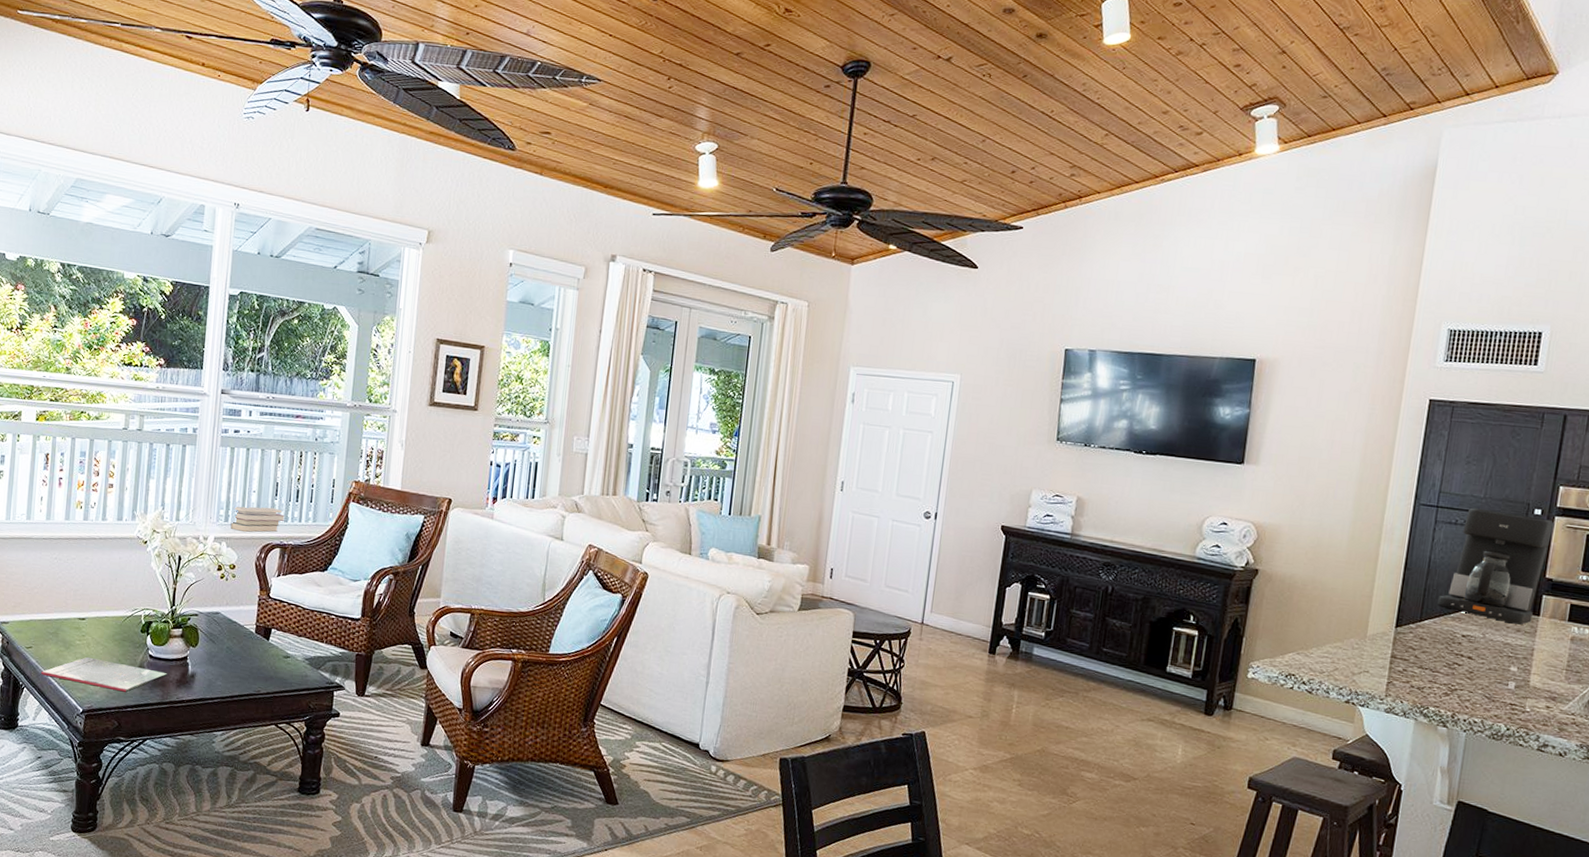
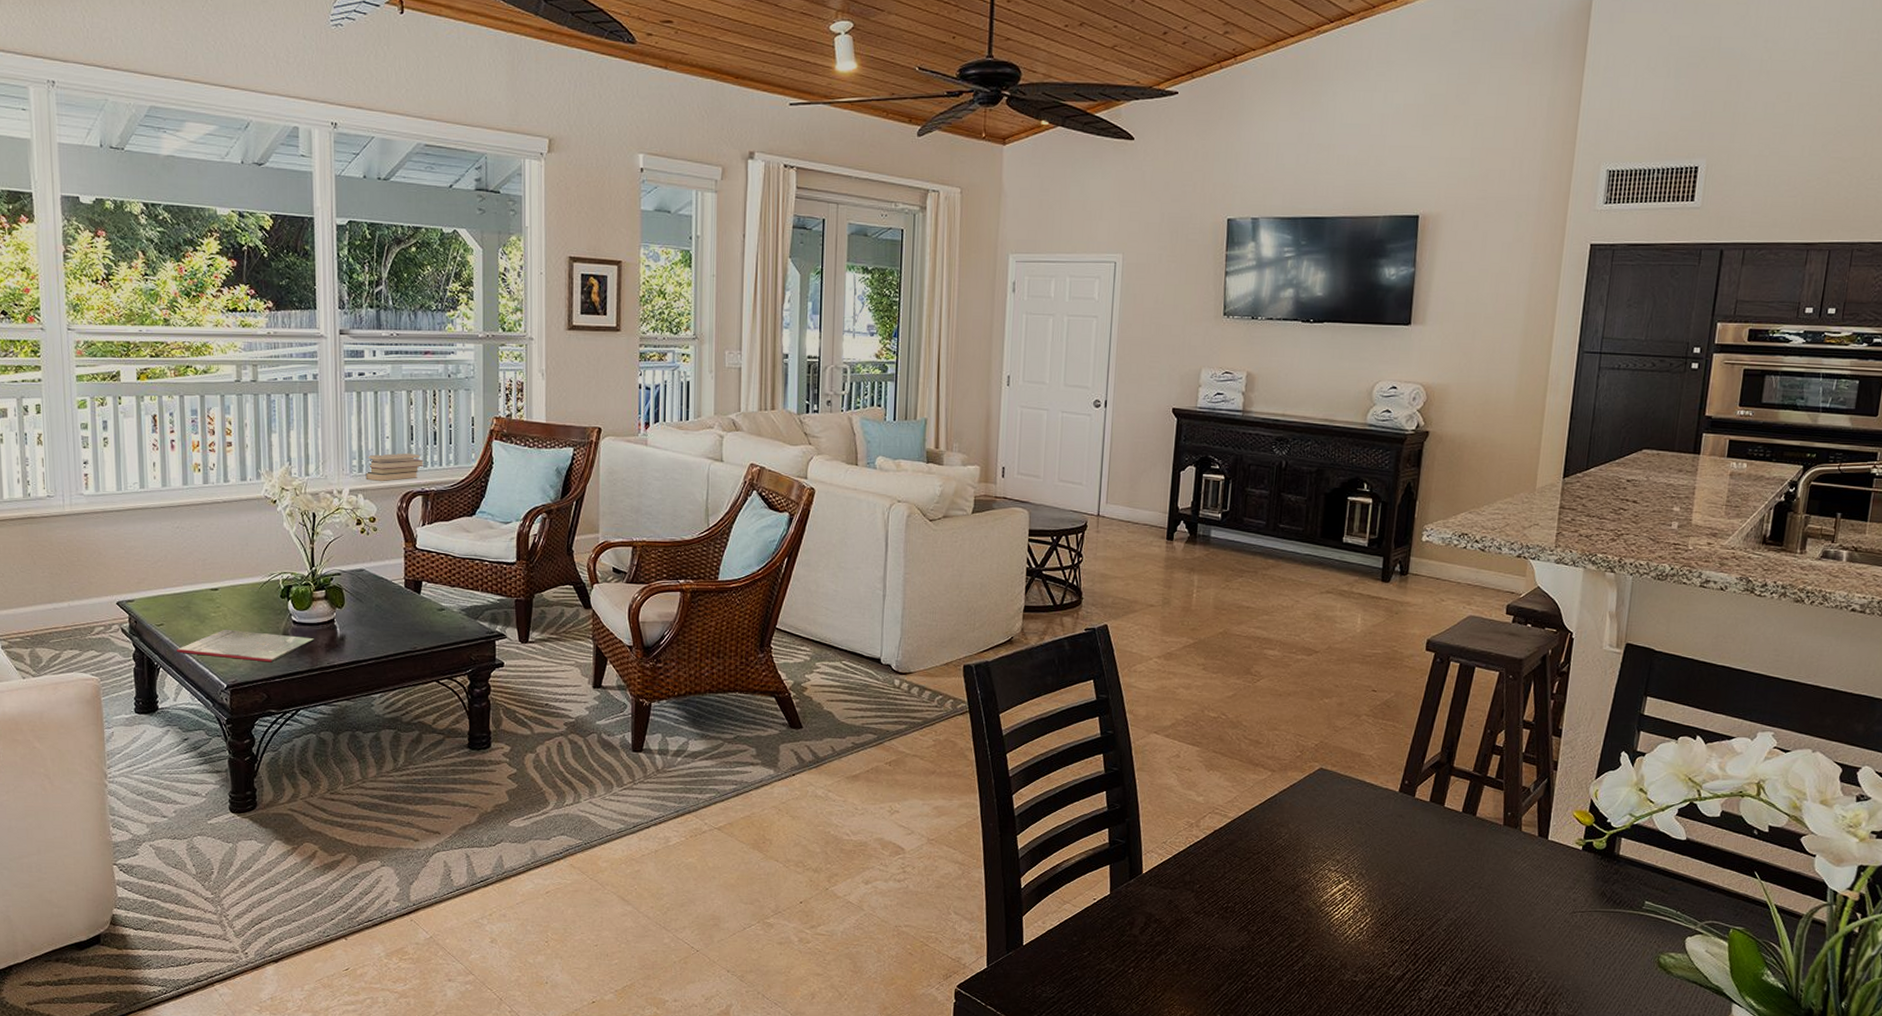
coffee maker: present [1437,508,1555,625] -> none [1603,351,1713,465]

